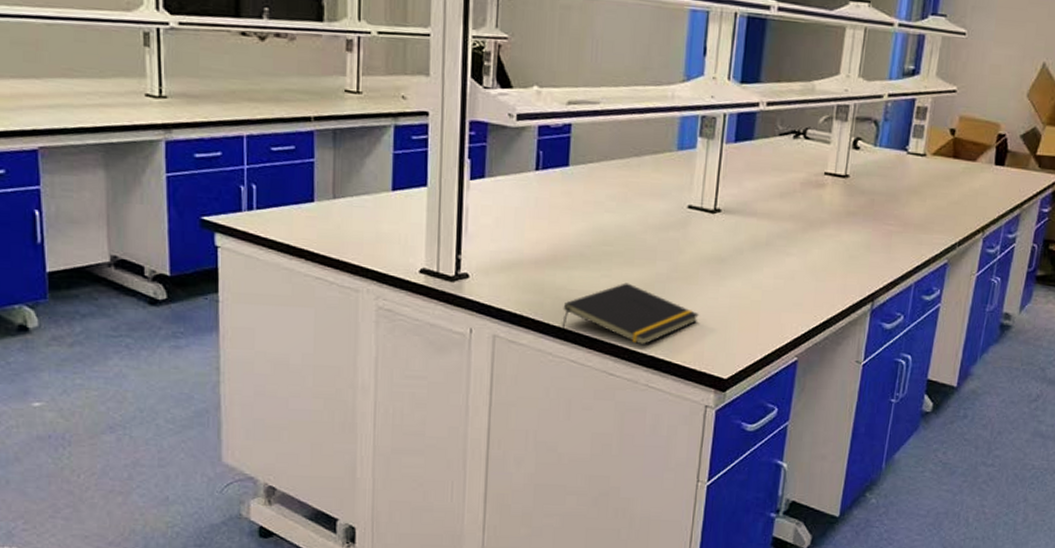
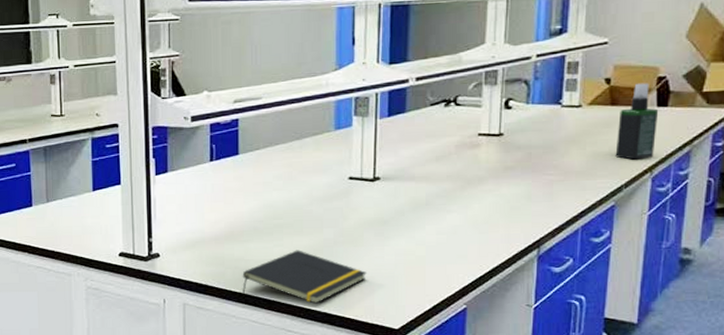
spray bottle: none [952,138,996,218] -> present [615,83,659,160]

